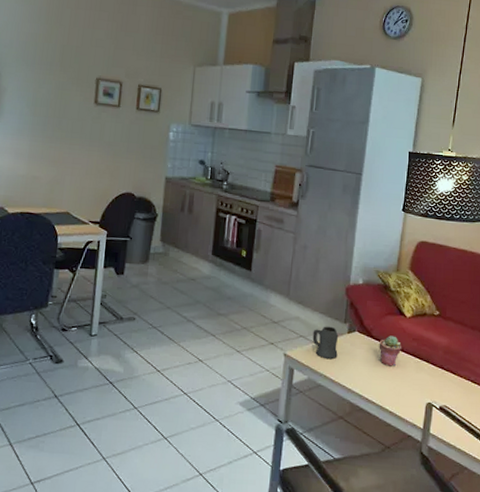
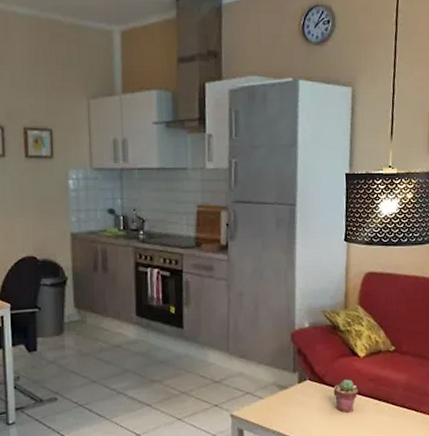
mug: present [312,326,339,360] -> none [260,378,290,415]

